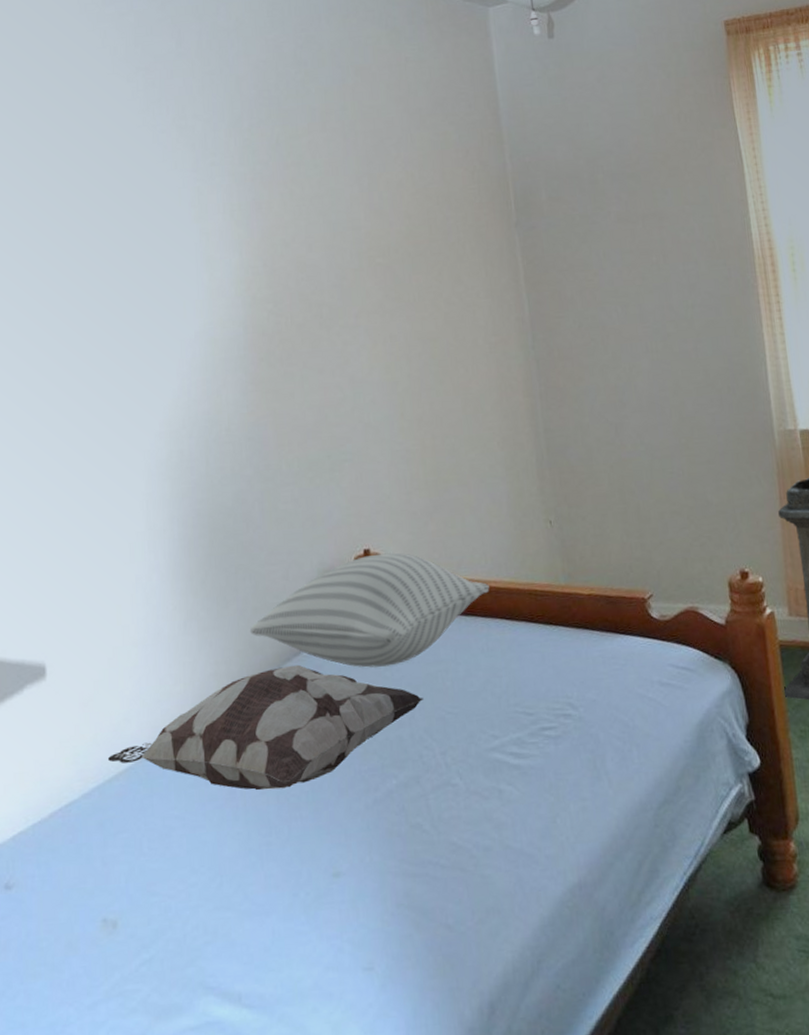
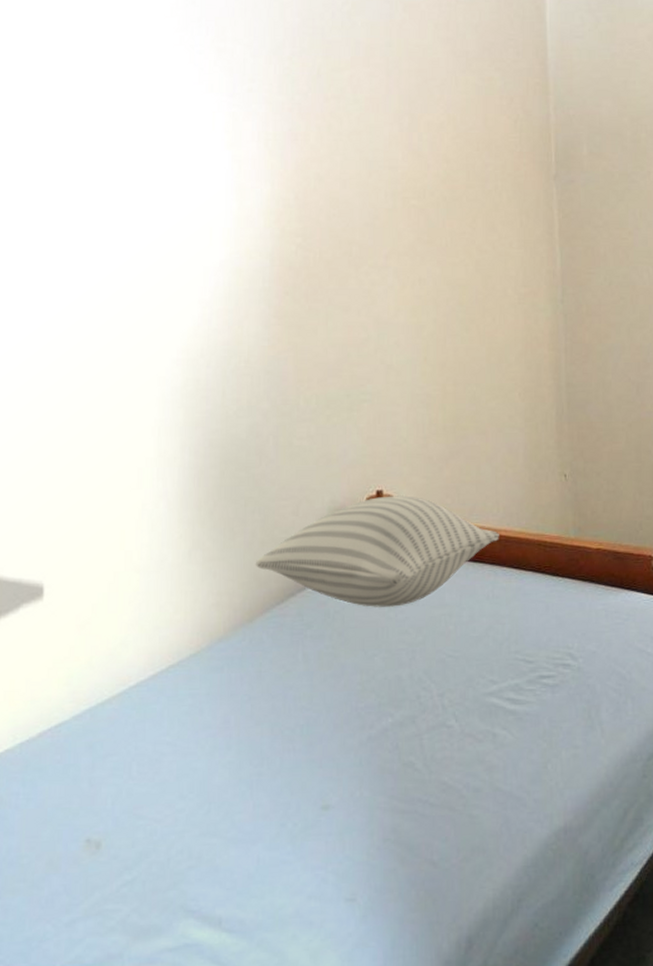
decorative pillow: present [107,664,424,791] -> none [101,600,425,722]

